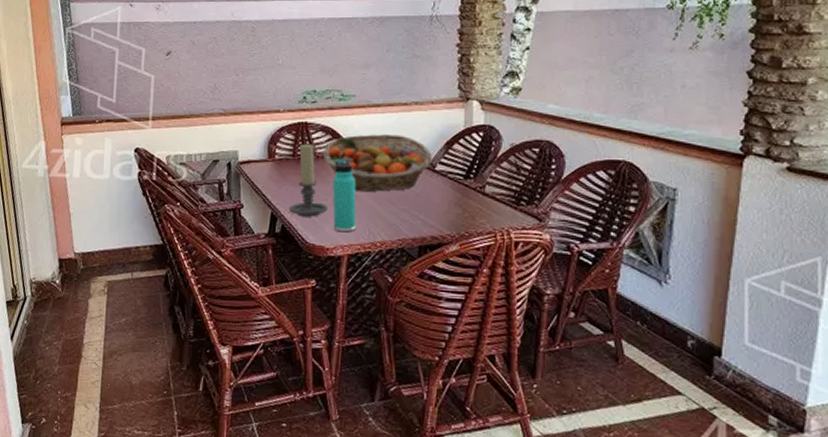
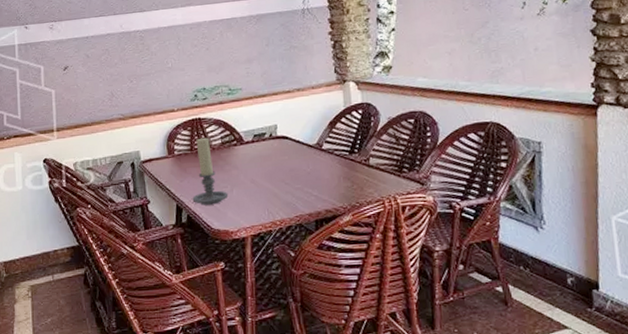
fruit basket: present [323,134,433,192] -> none [218,120,319,176]
thermos bottle: present [333,158,356,233] -> none [229,147,256,216]

